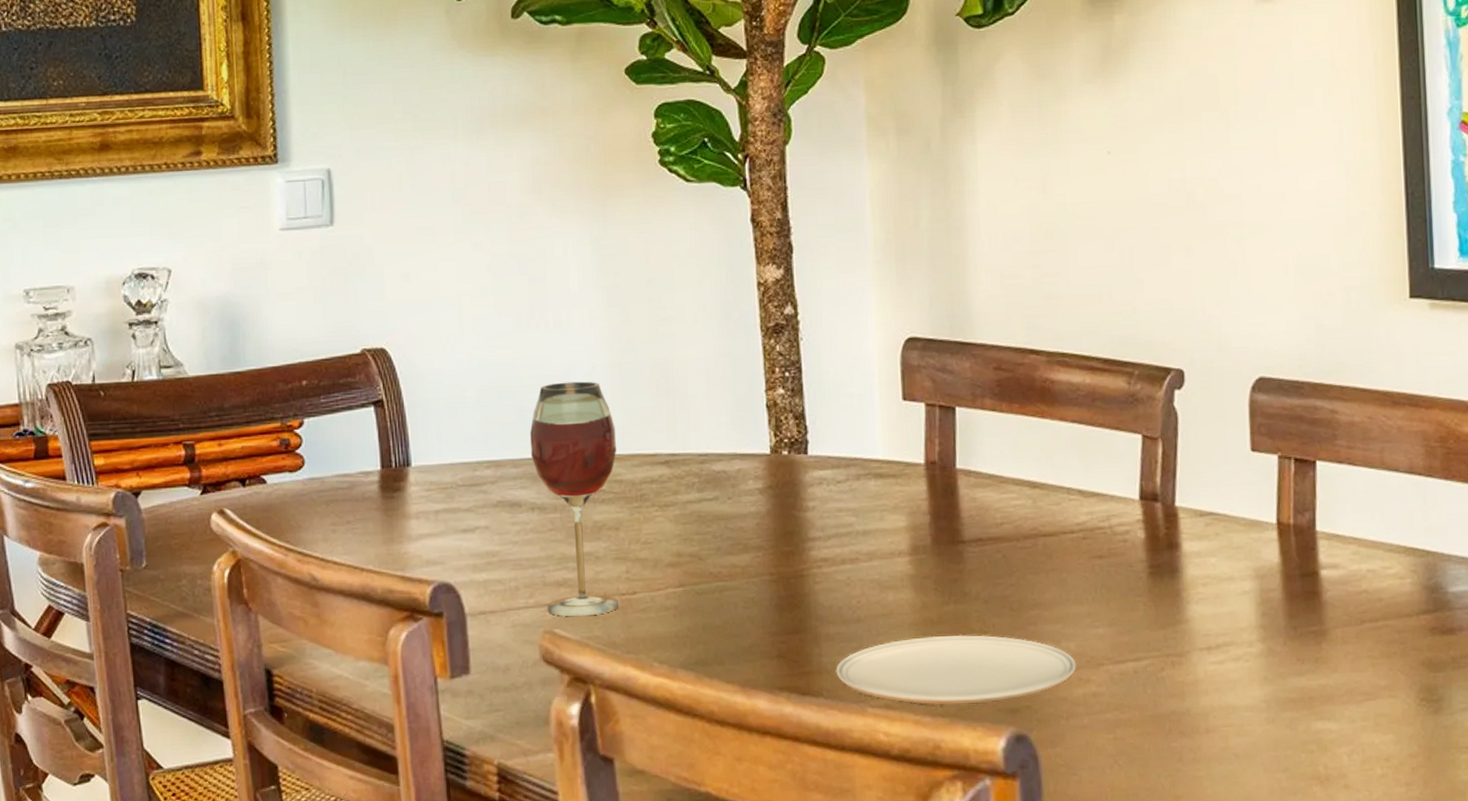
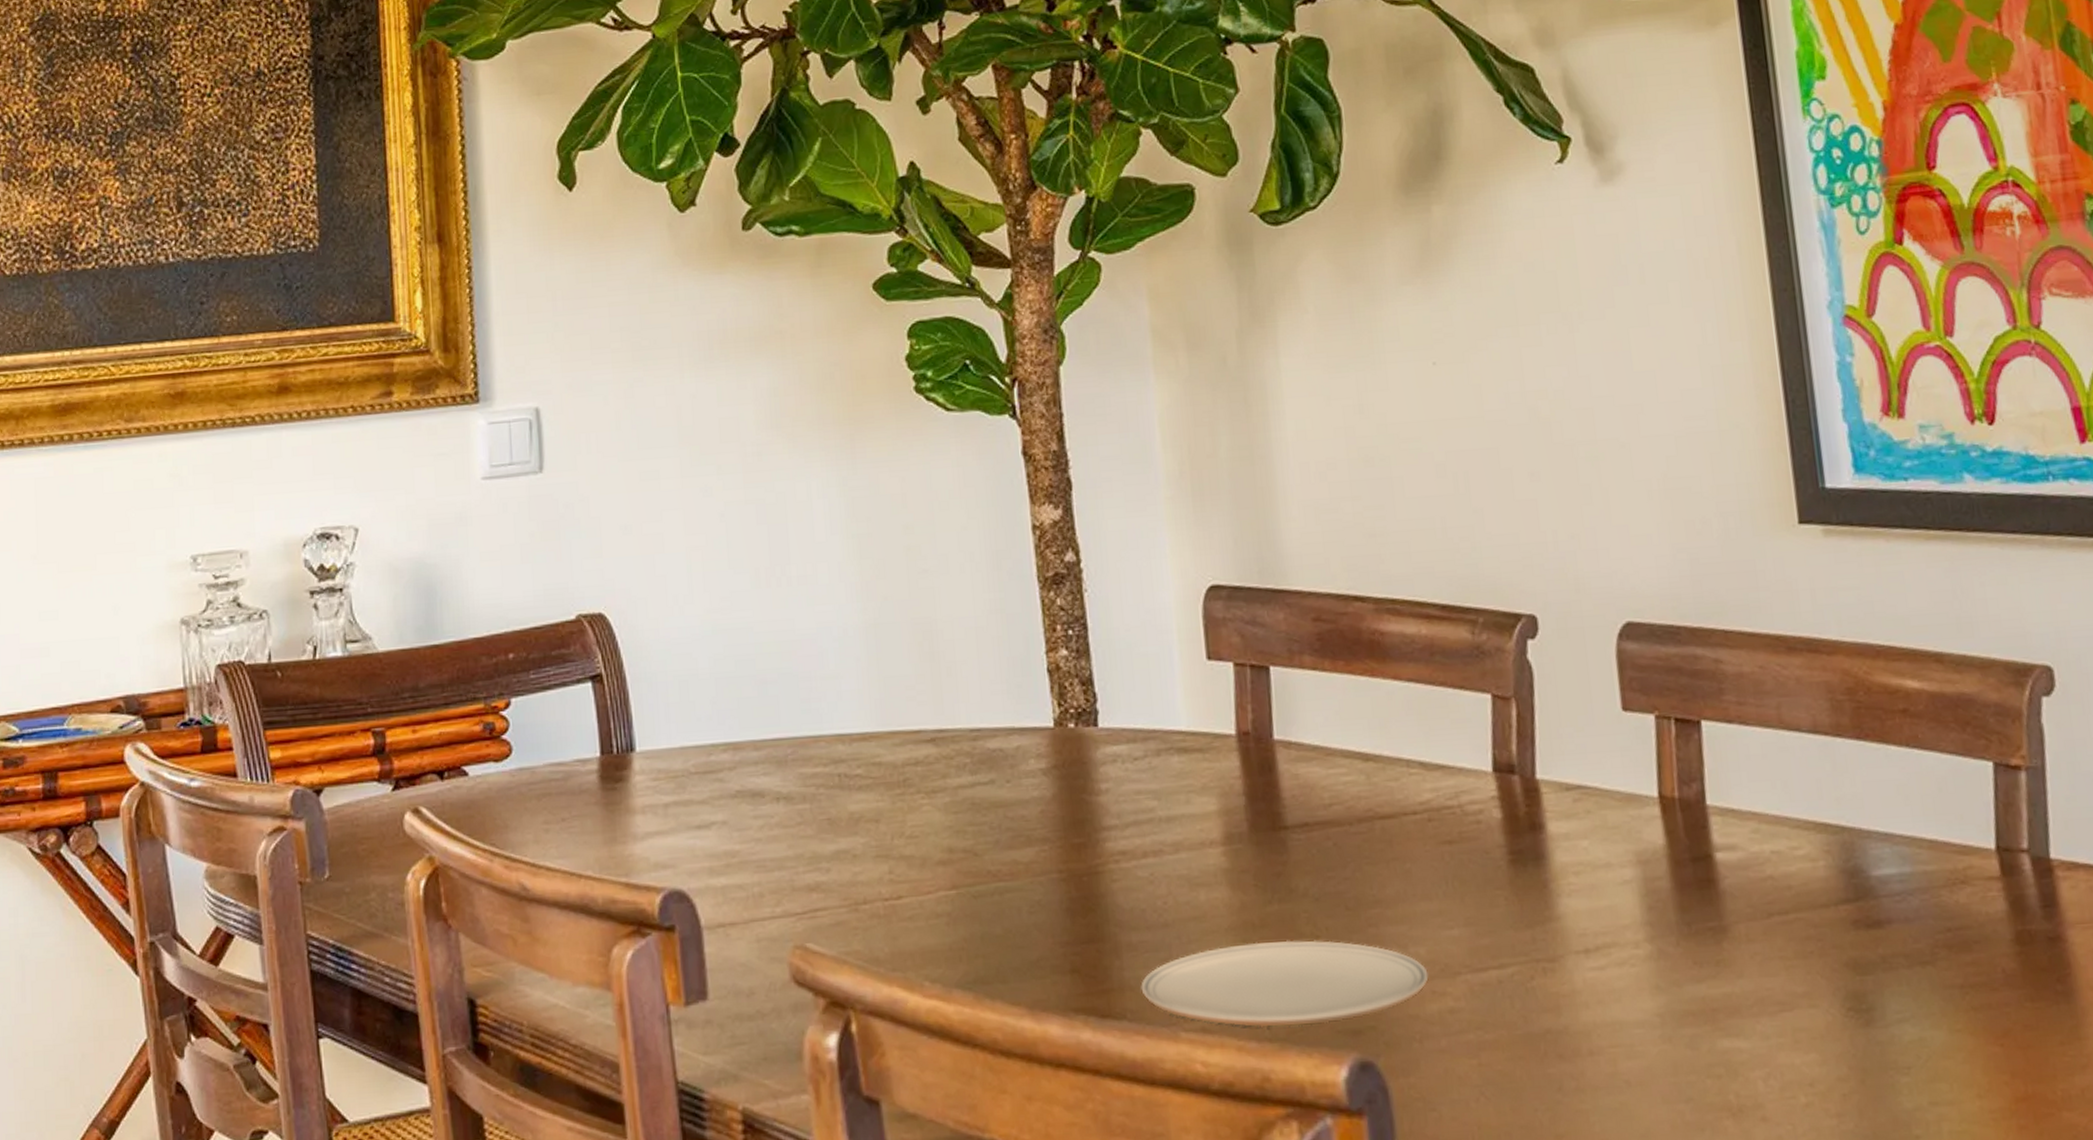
wineglass: present [529,381,618,617] -> none [772,646,881,928]

